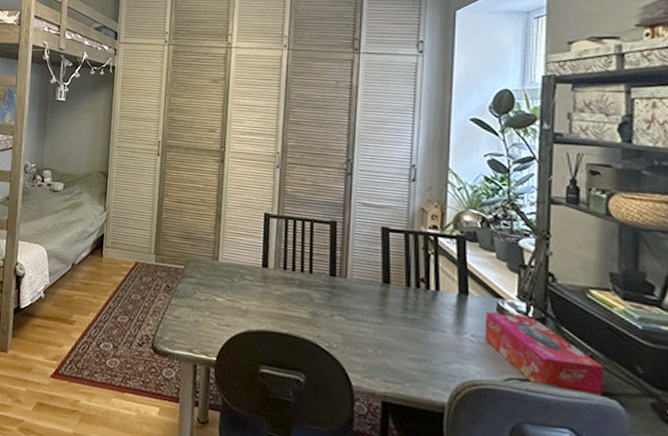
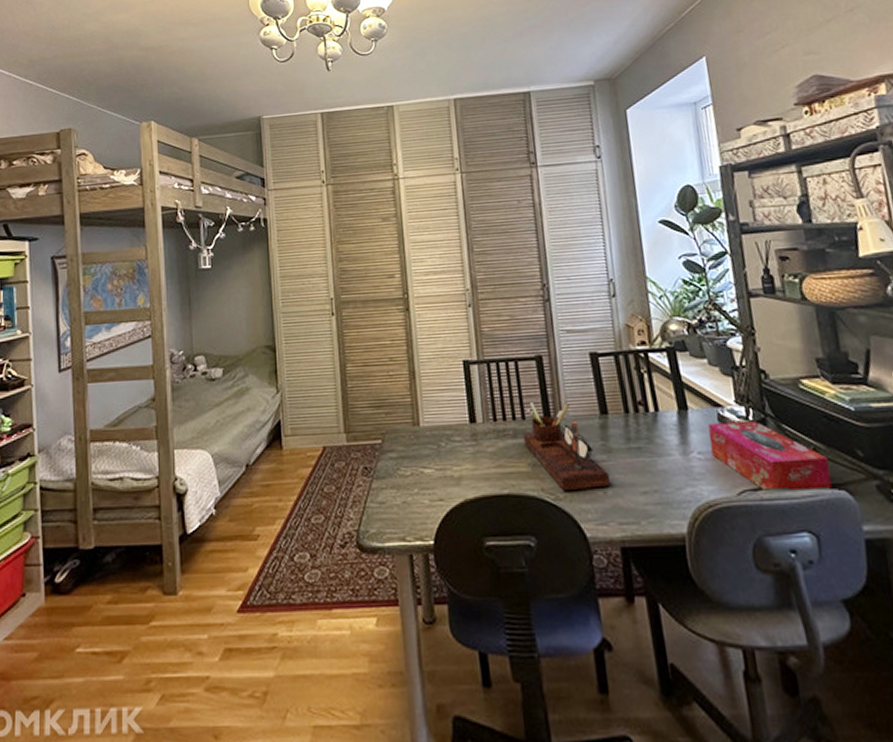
desk organizer: none [307,259,382,347] -> present [523,401,610,492]

